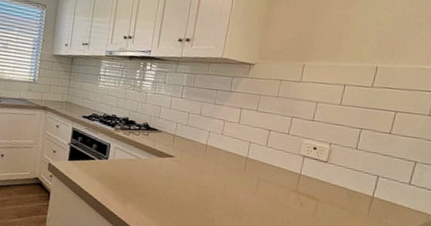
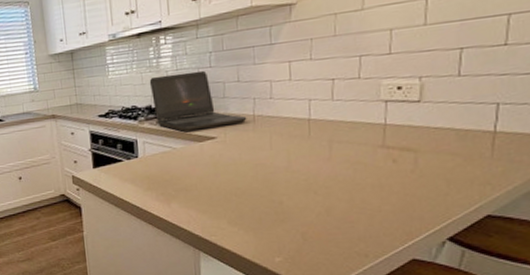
laptop computer: none [129,94,201,150] -> present [149,70,247,133]

